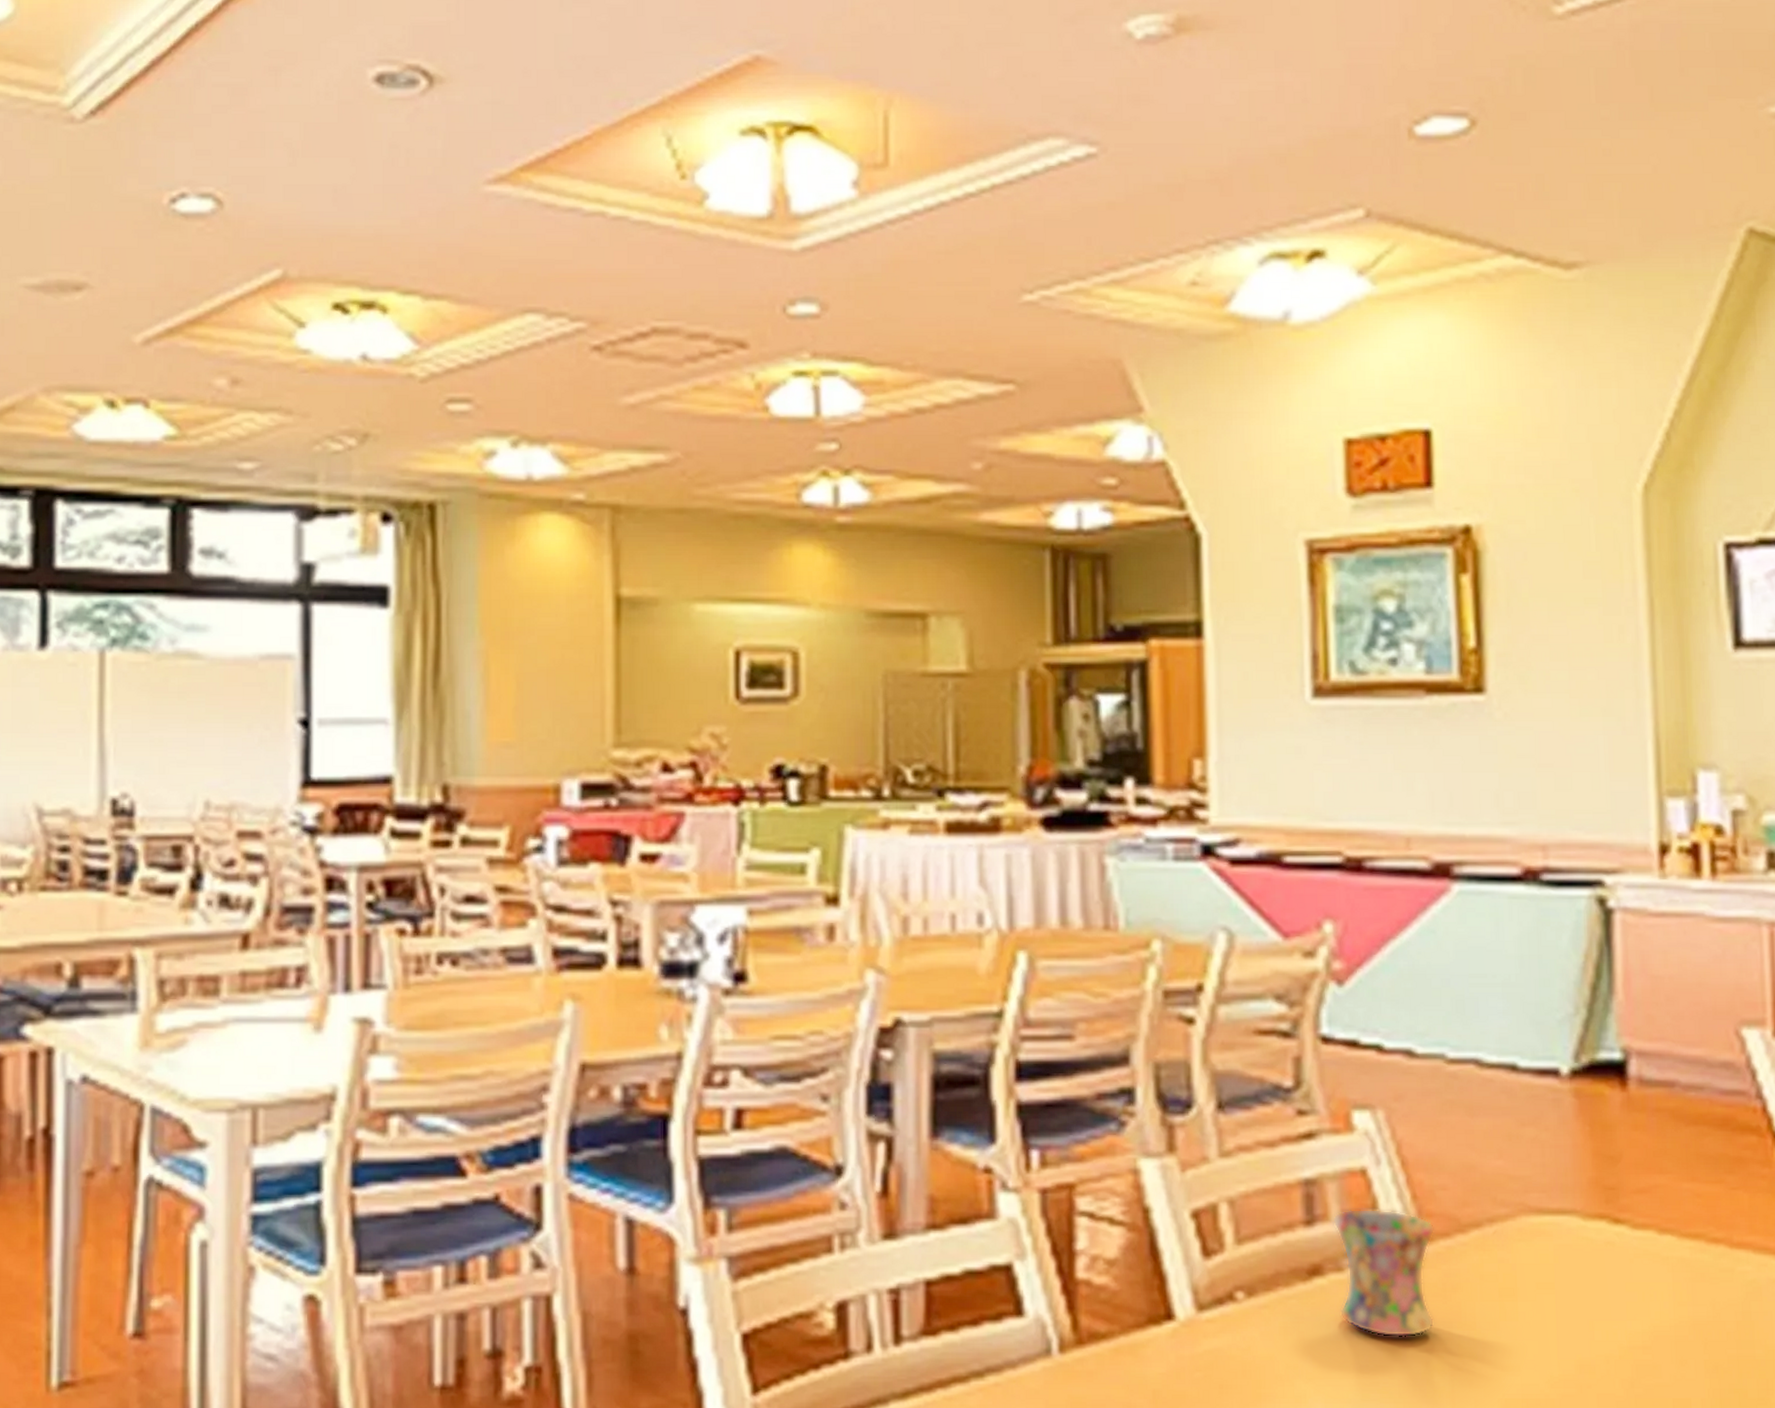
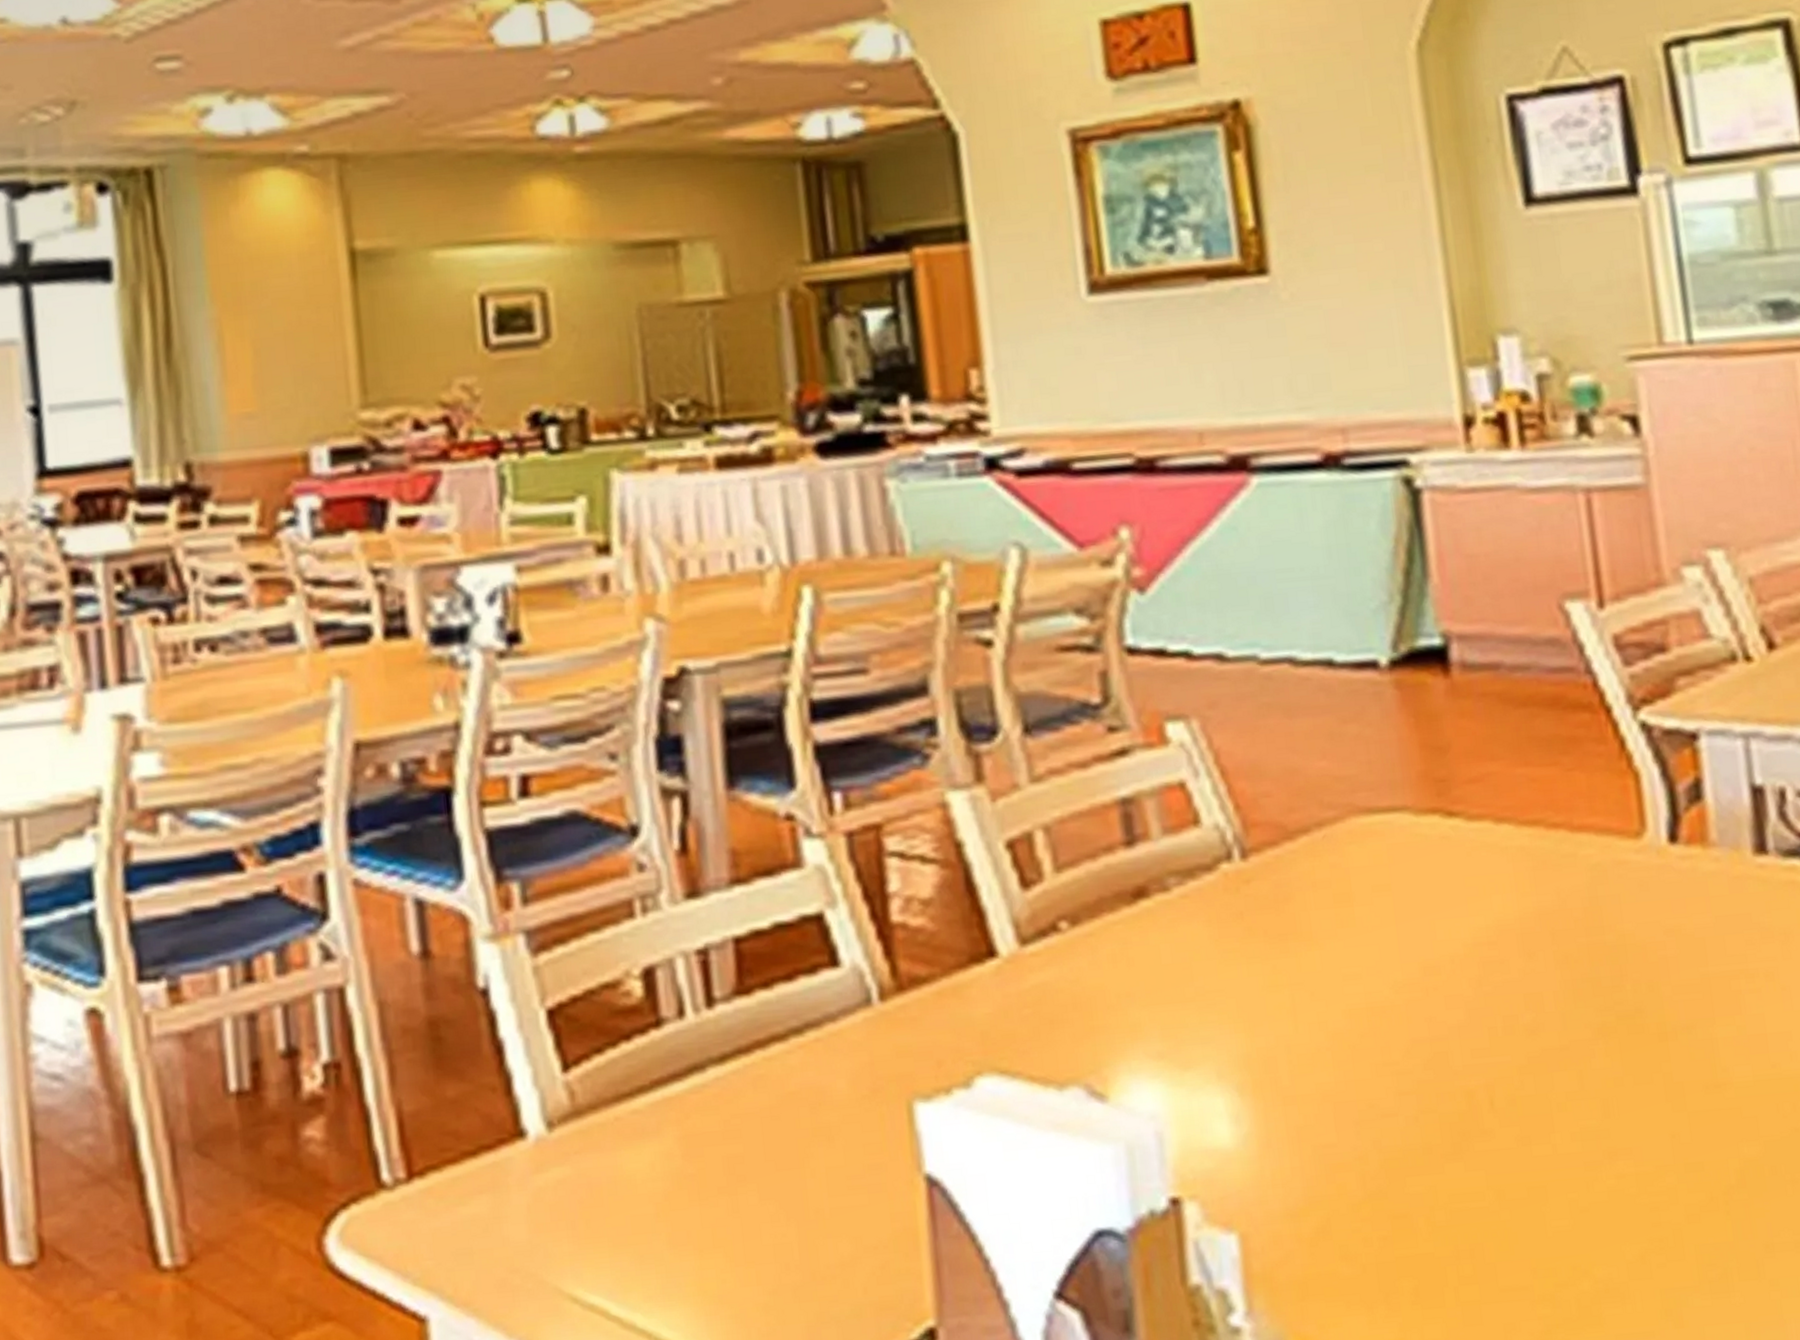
mug: present [1332,1208,1435,1337] -> none [1153,822,1269,956]

